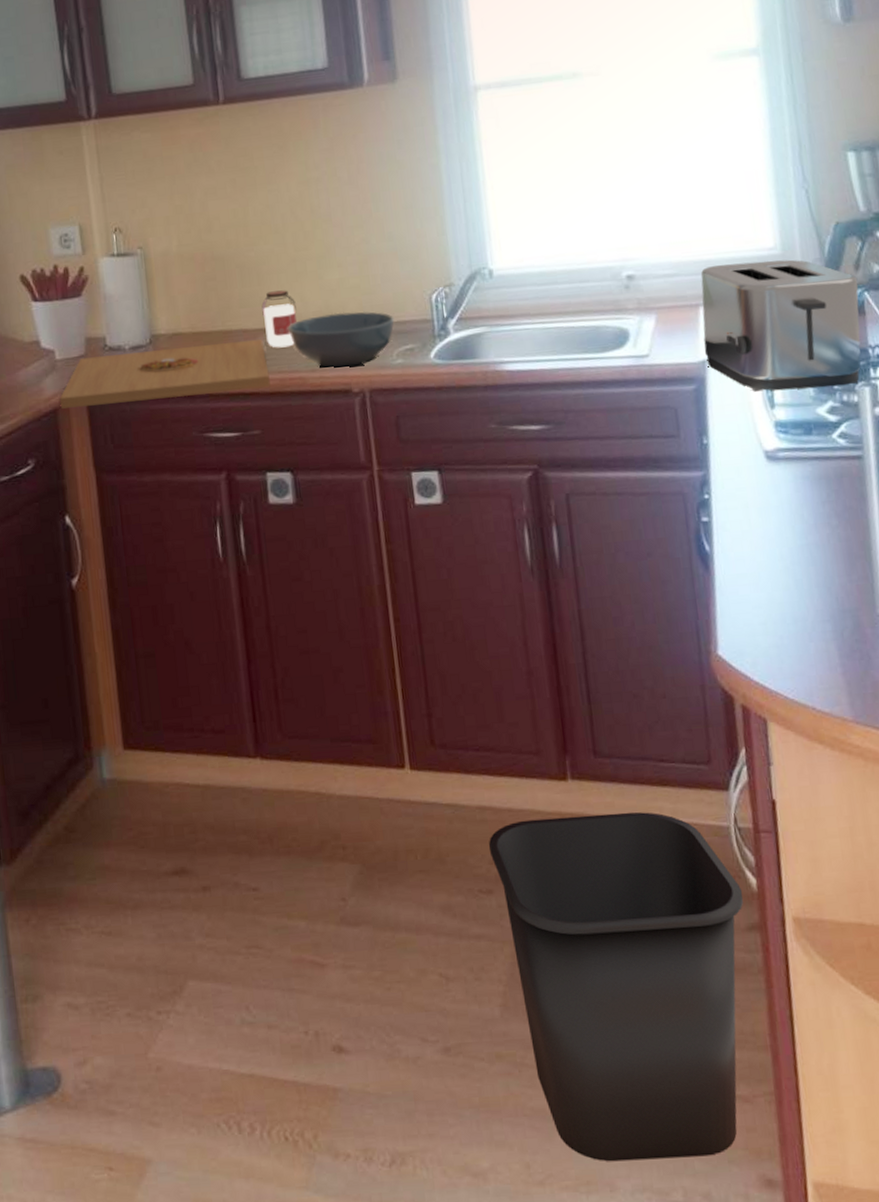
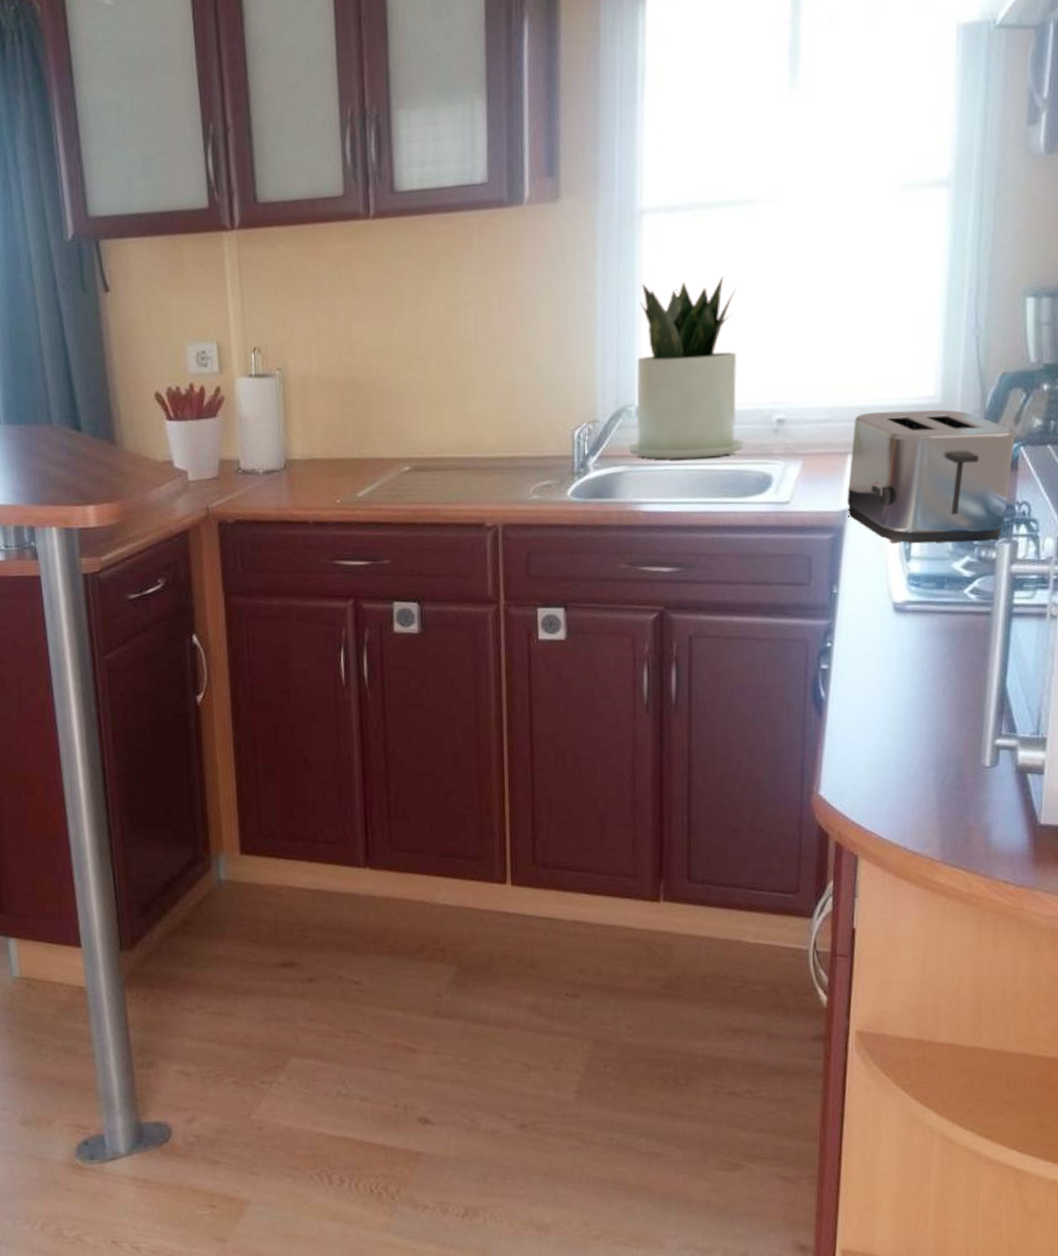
platter: present [59,338,271,409] -> none [191,468,403,530]
jar: present [261,290,297,348] -> none [399,419,435,479]
bowl: present [288,311,394,368] -> none [425,444,534,501]
planter: none [482,144,600,319] -> present [626,276,747,460]
waste bin: present [488,811,744,1162] -> none [578,932,813,1224]

